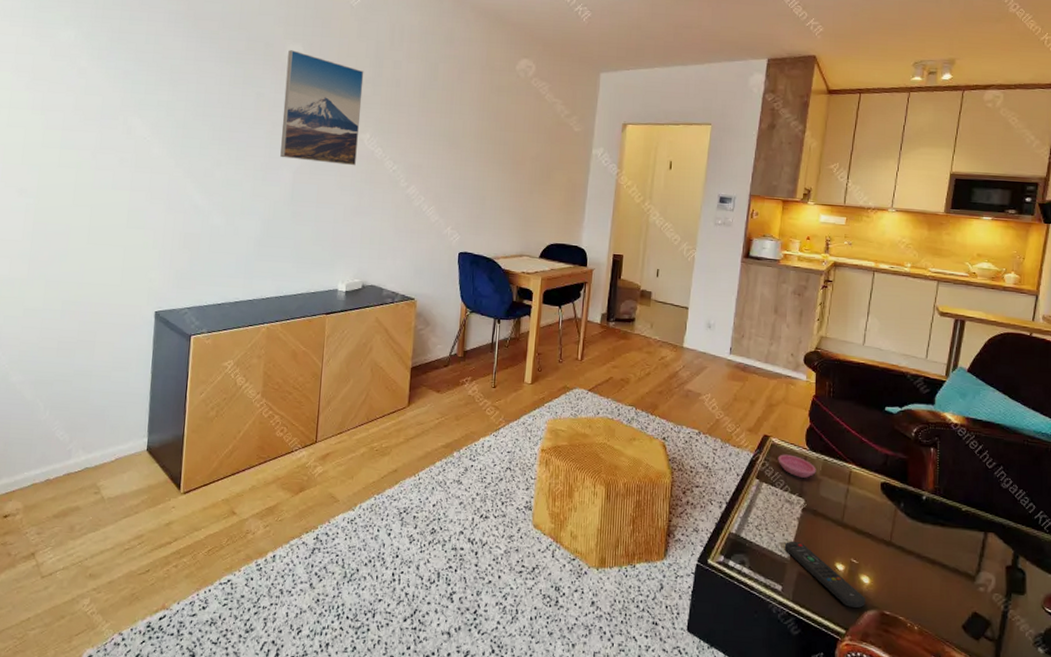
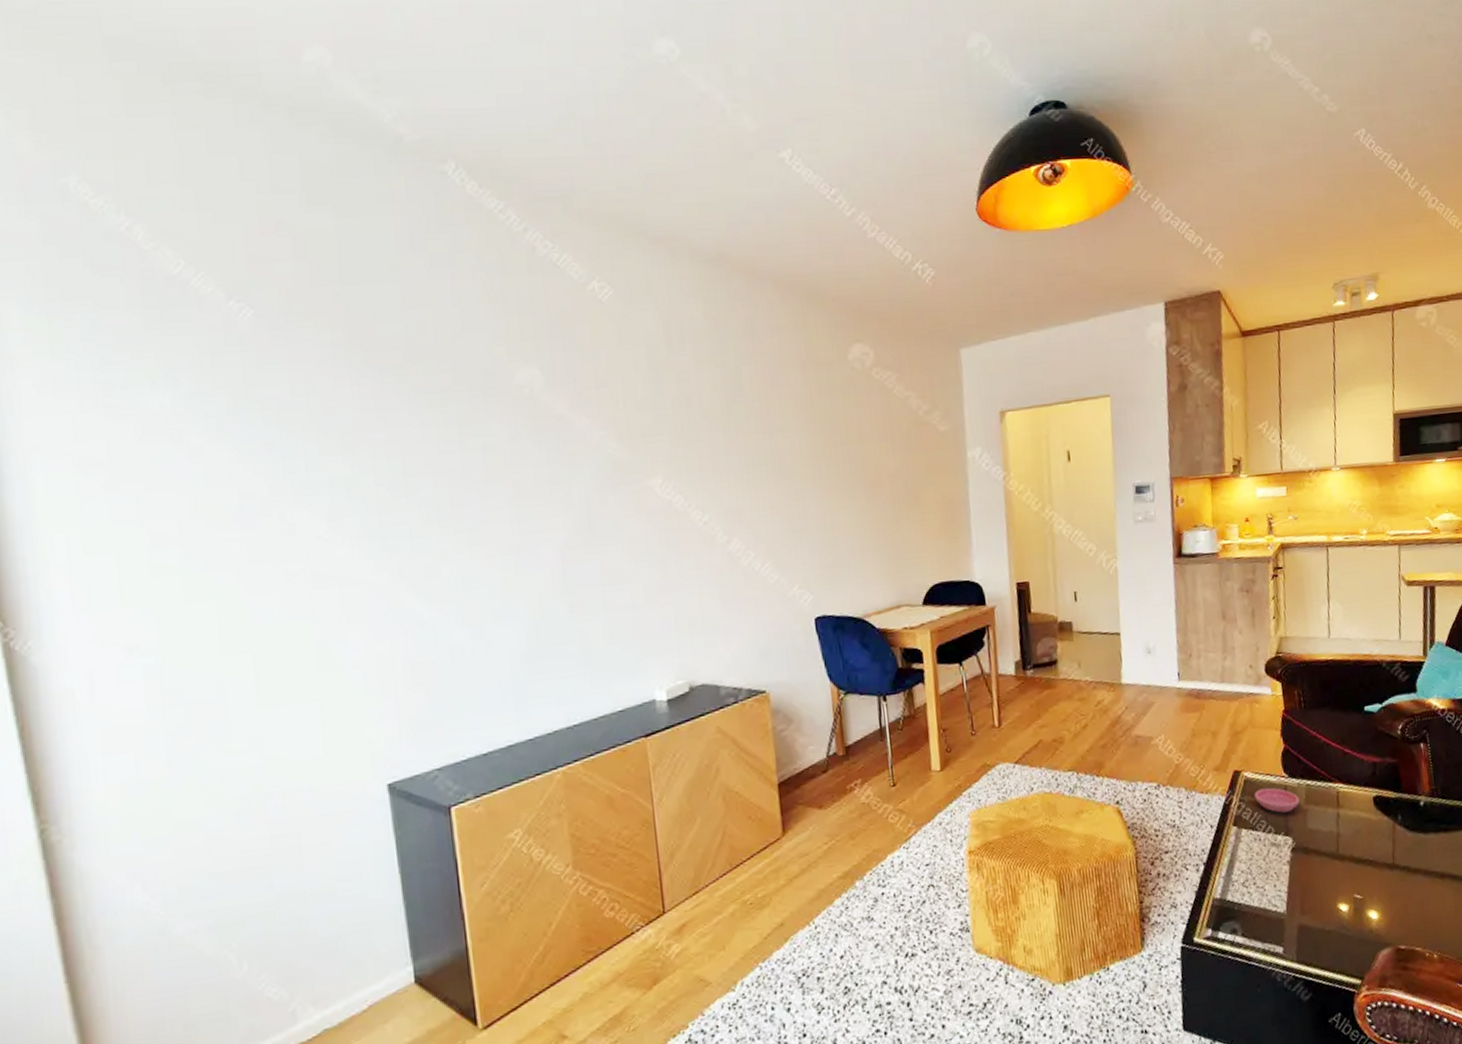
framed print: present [280,50,364,166] -> none [519,376,649,532]
remote control: present [784,541,865,608] -> none [1278,889,1377,952]

